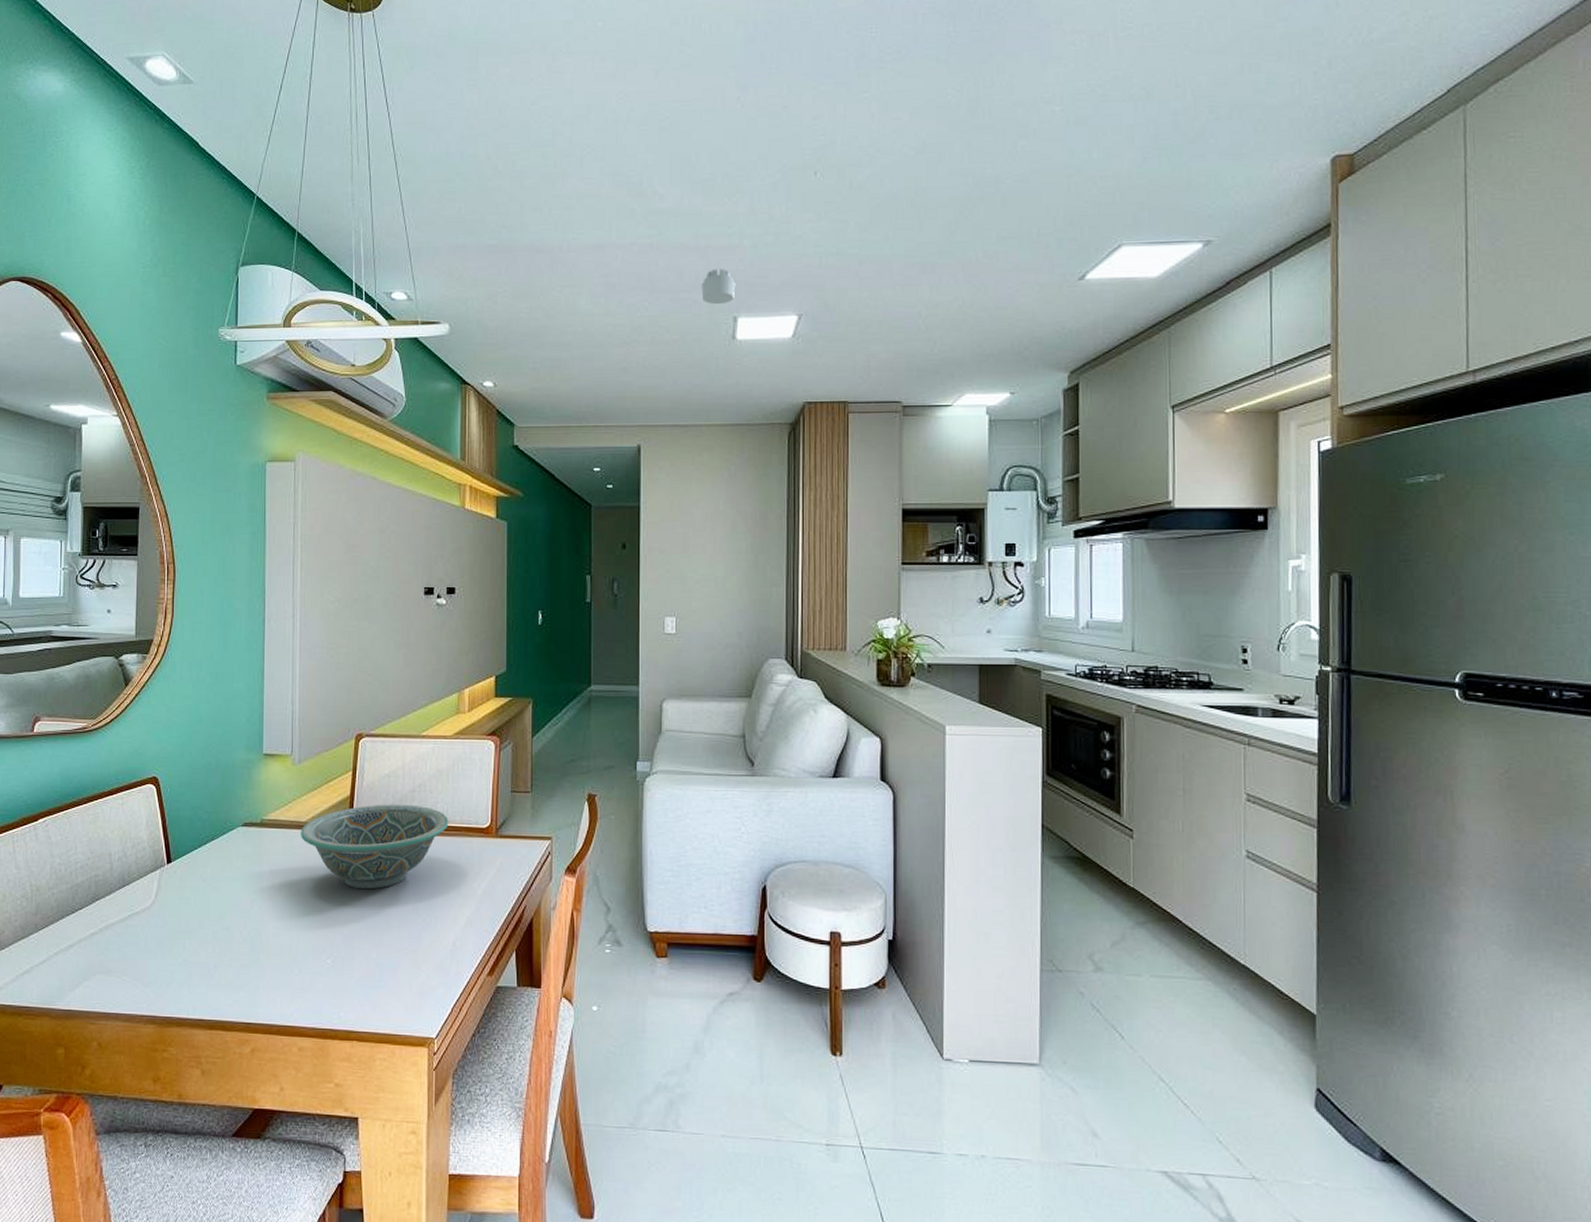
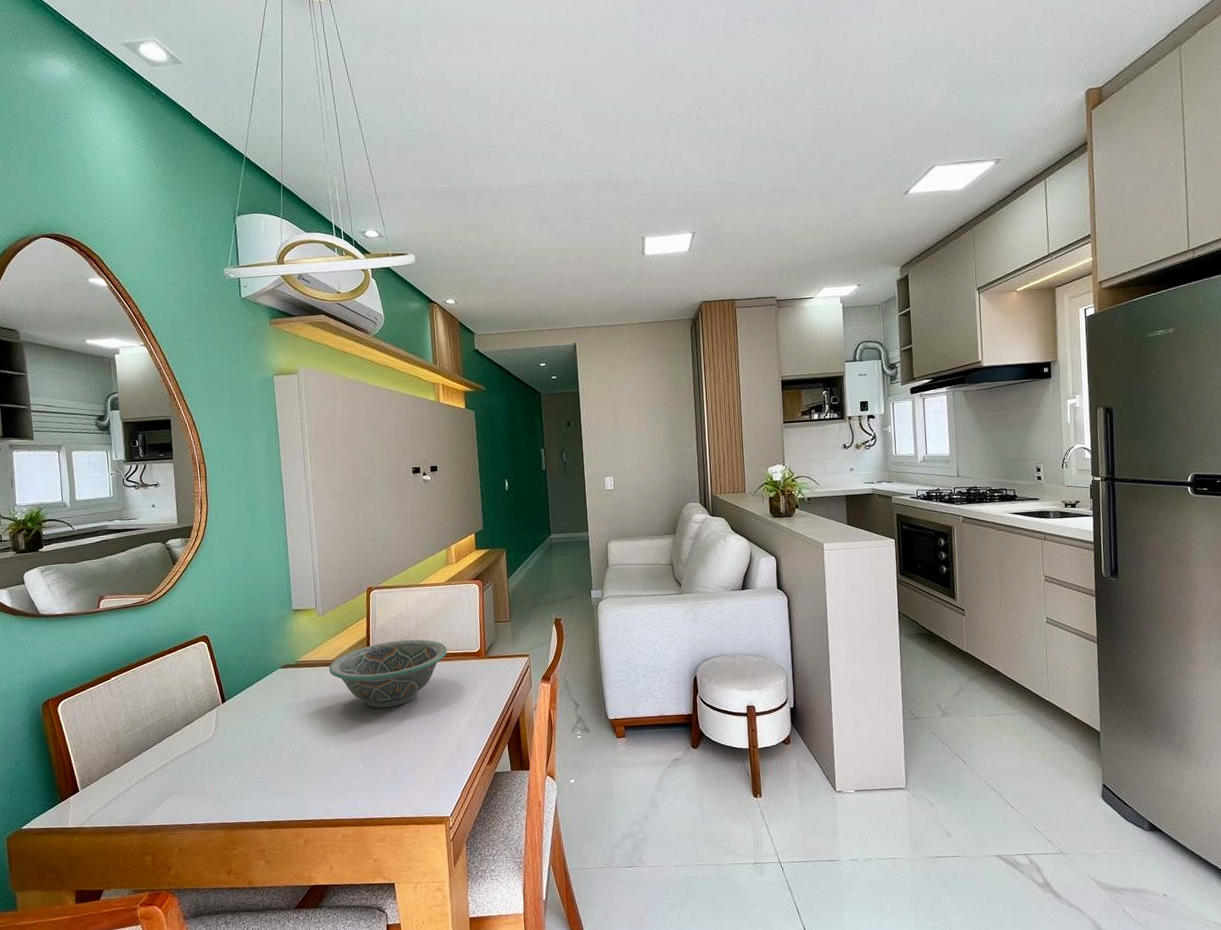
smoke detector: present [701,268,736,304] -> none [615,198,642,228]

